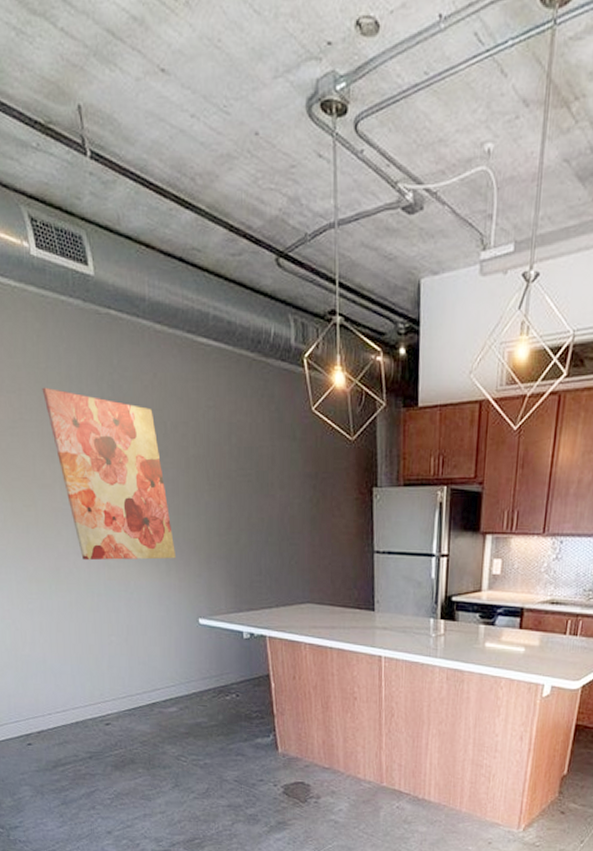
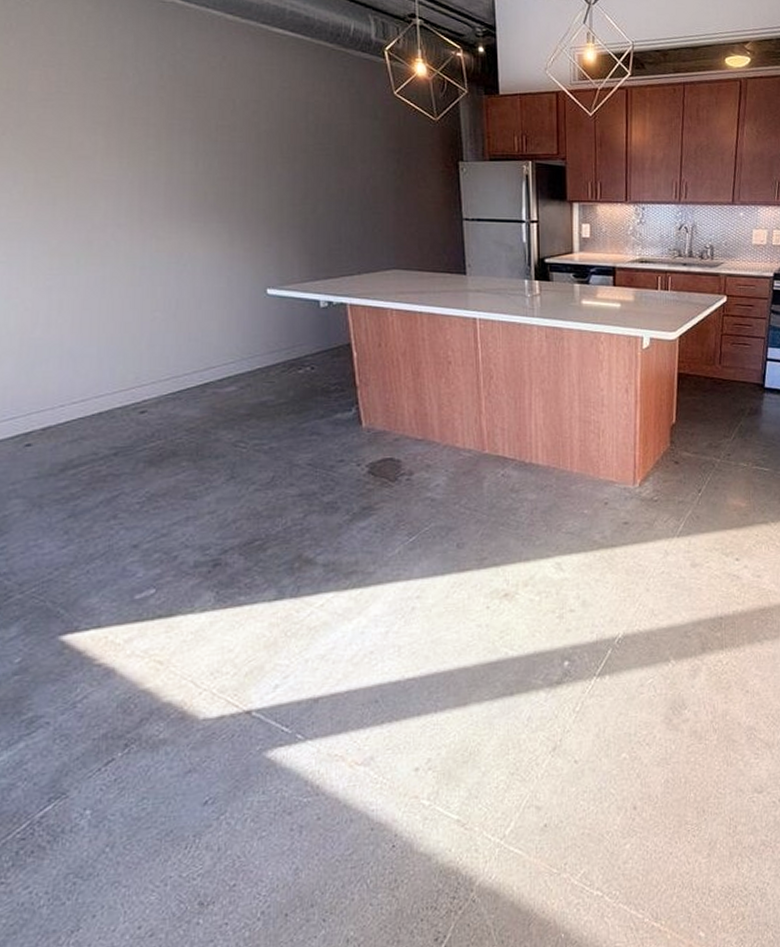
wall art: present [42,387,177,561] -> none [88,63,242,232]

